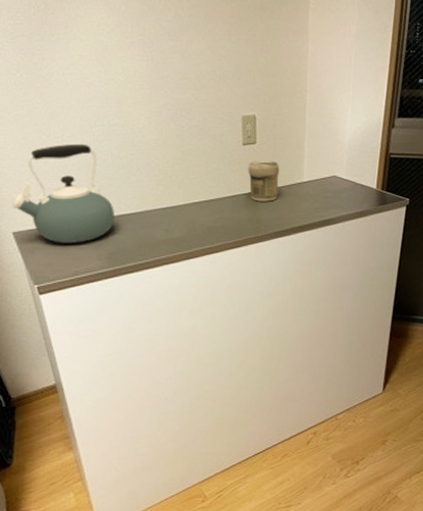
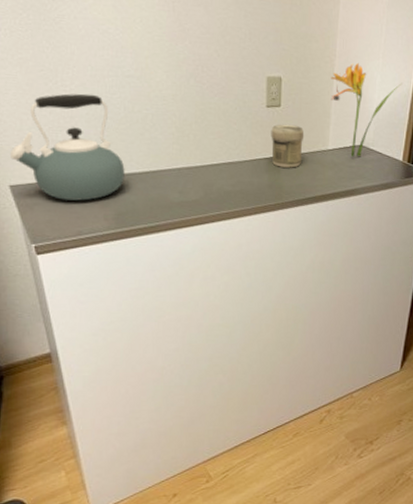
flower: none [303,96,373,188] -> present [330,62,402,157]

